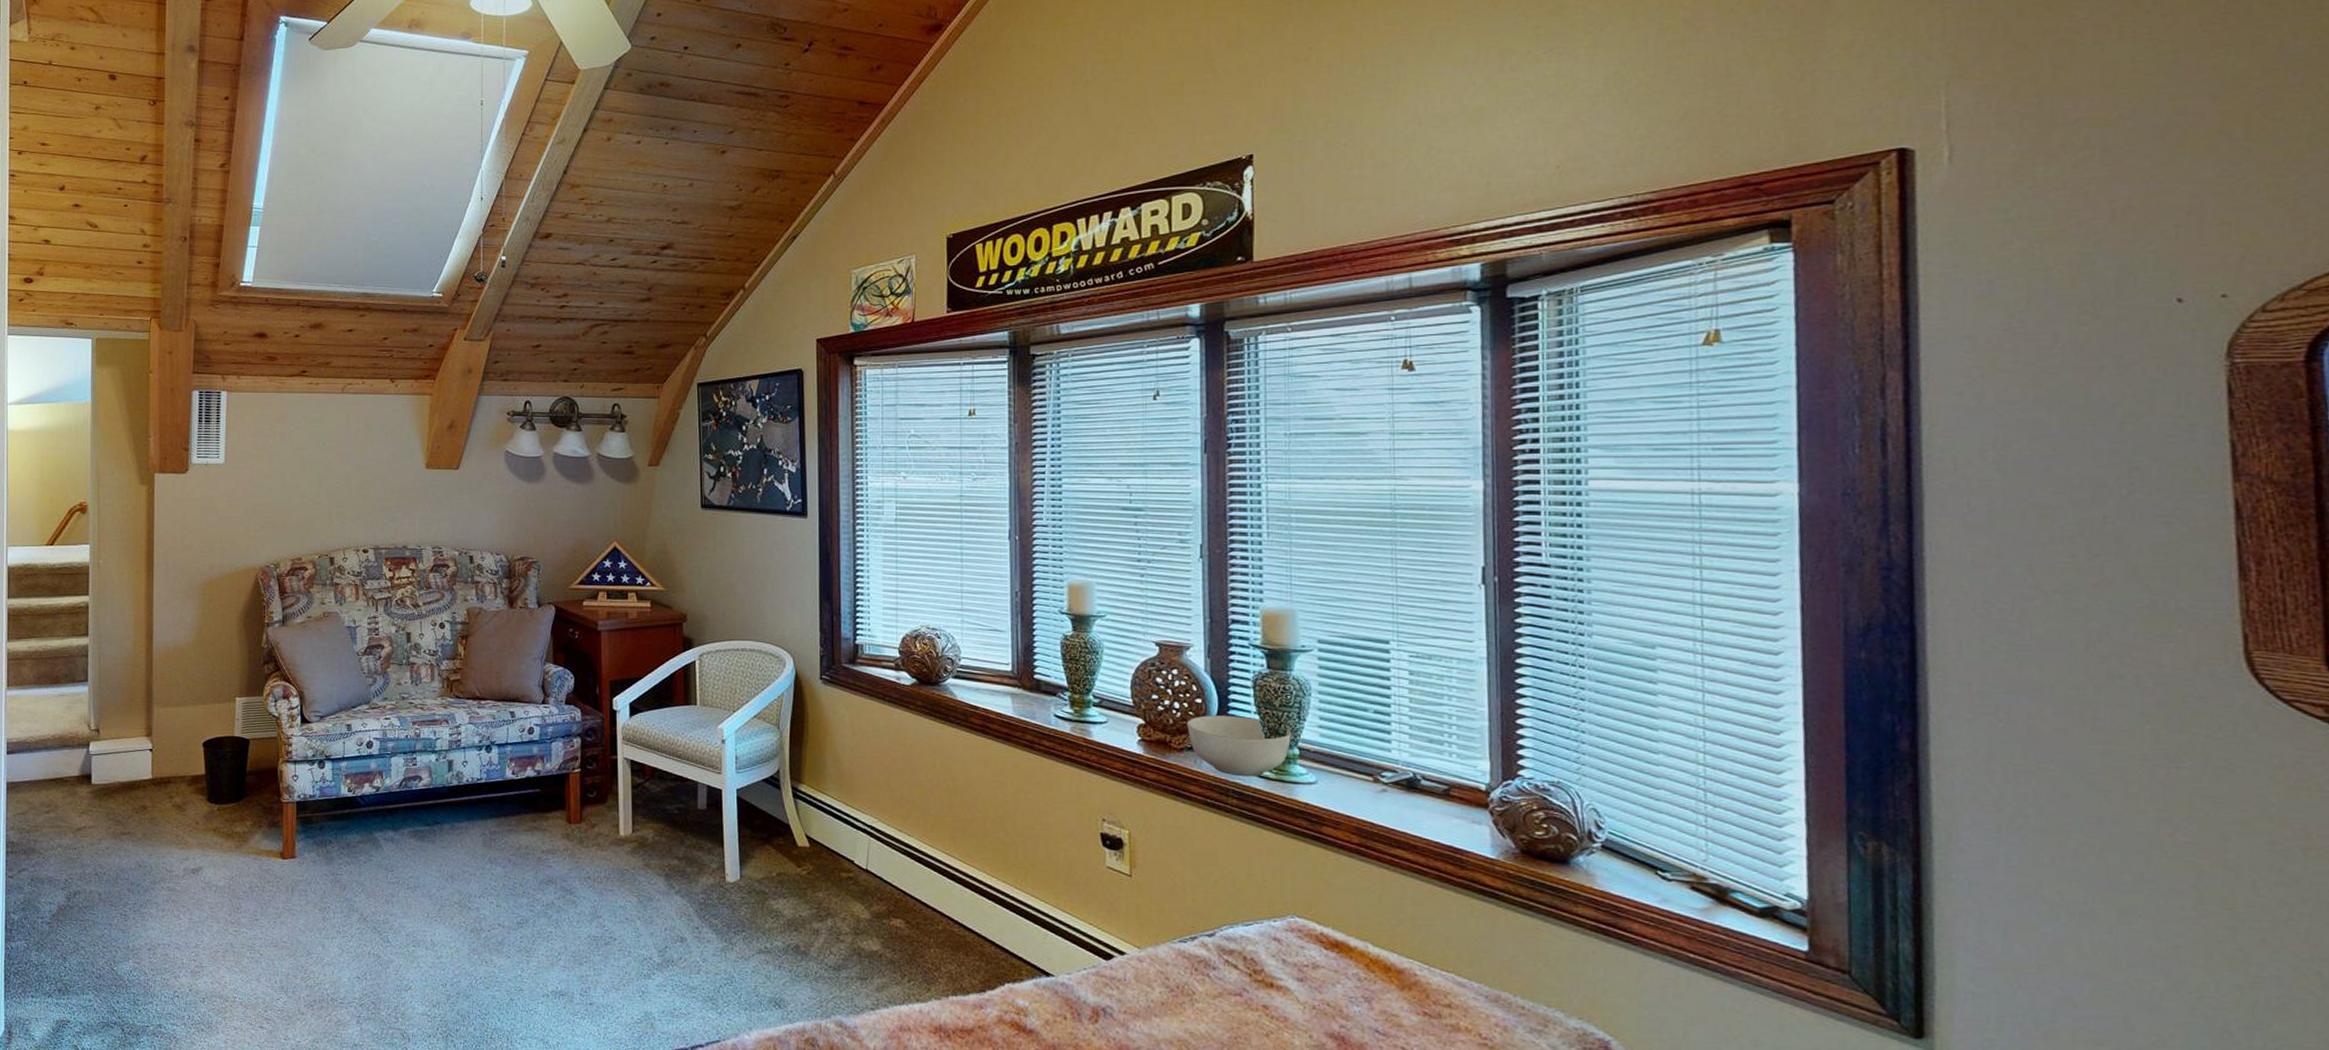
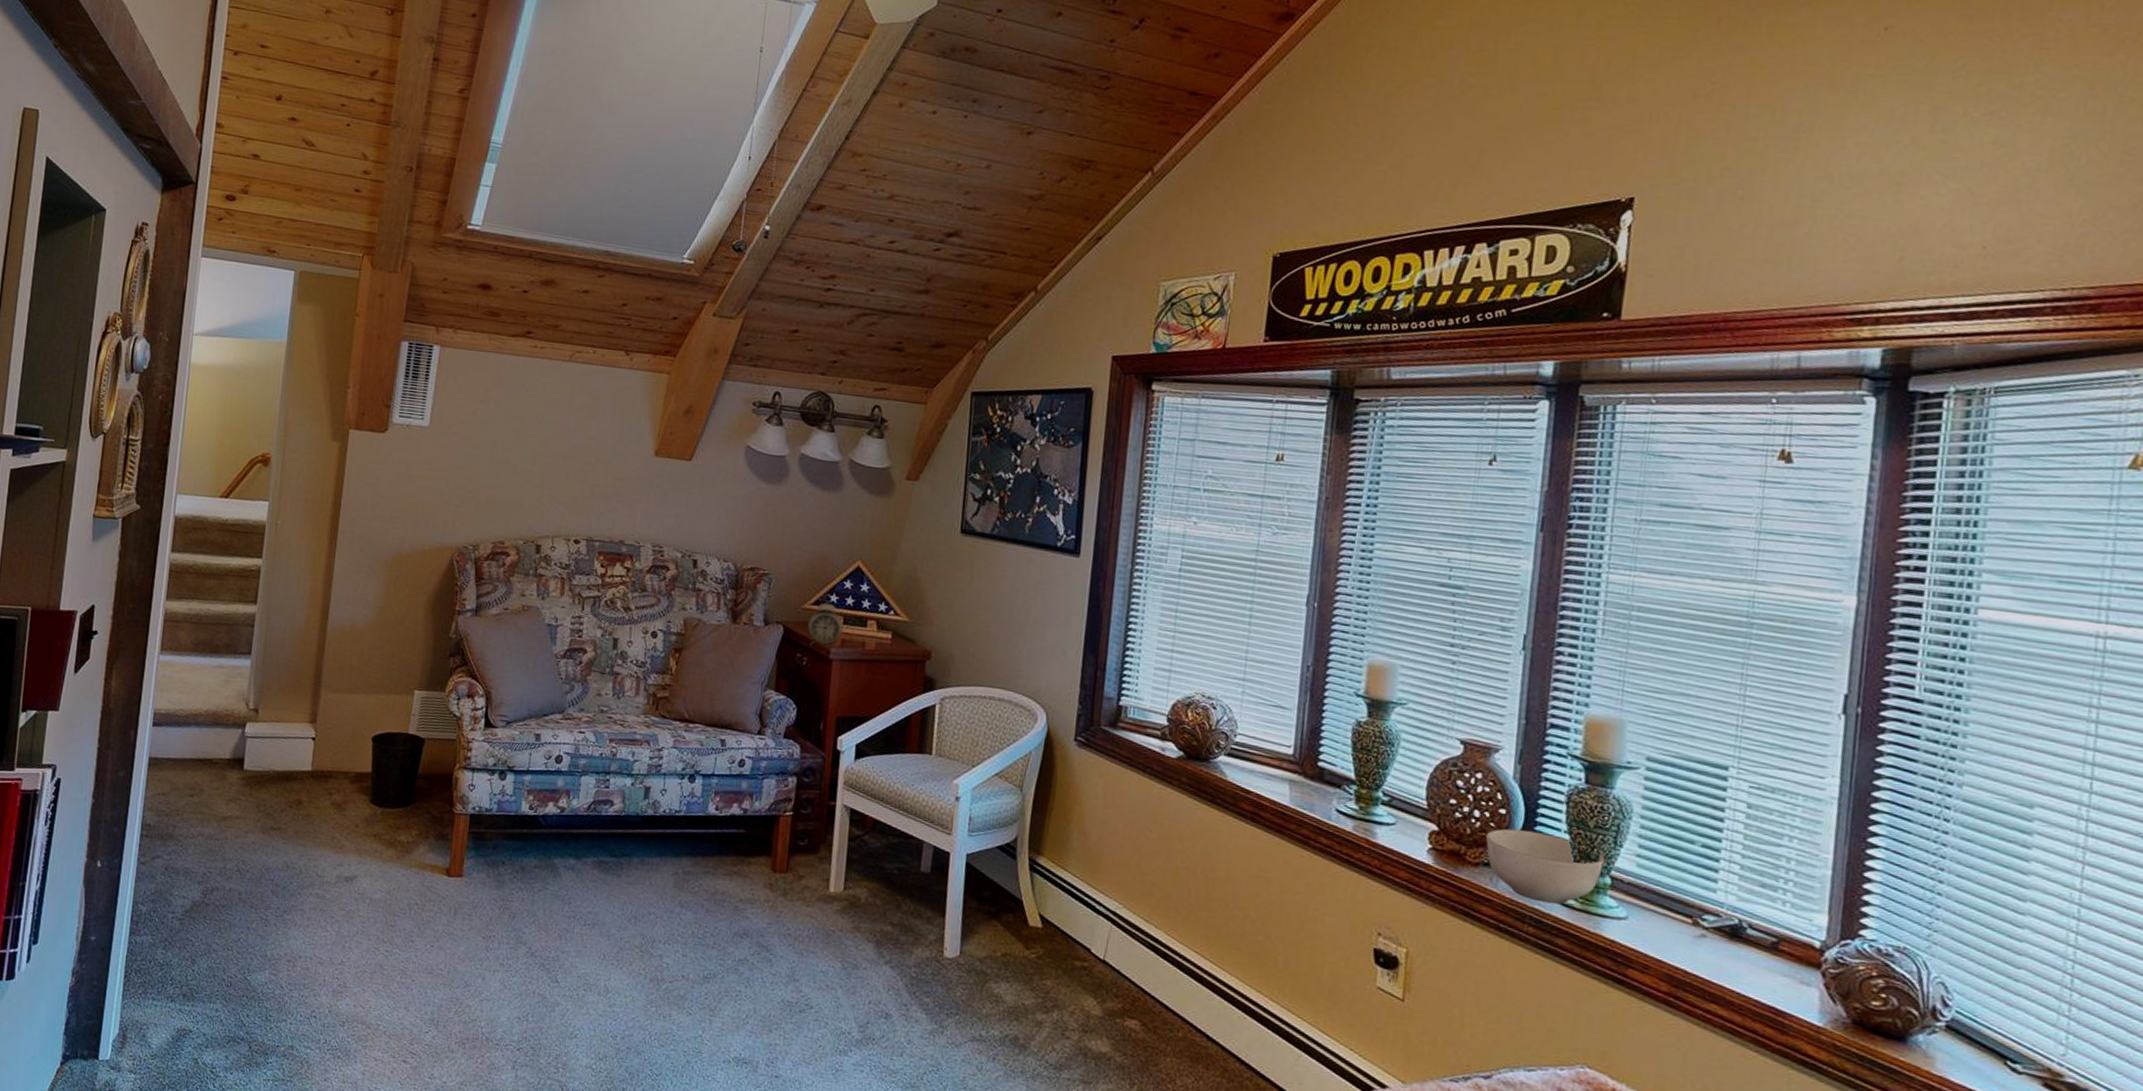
alarm clock: none [576,573,607,621] -> present [807,593,844,649]

